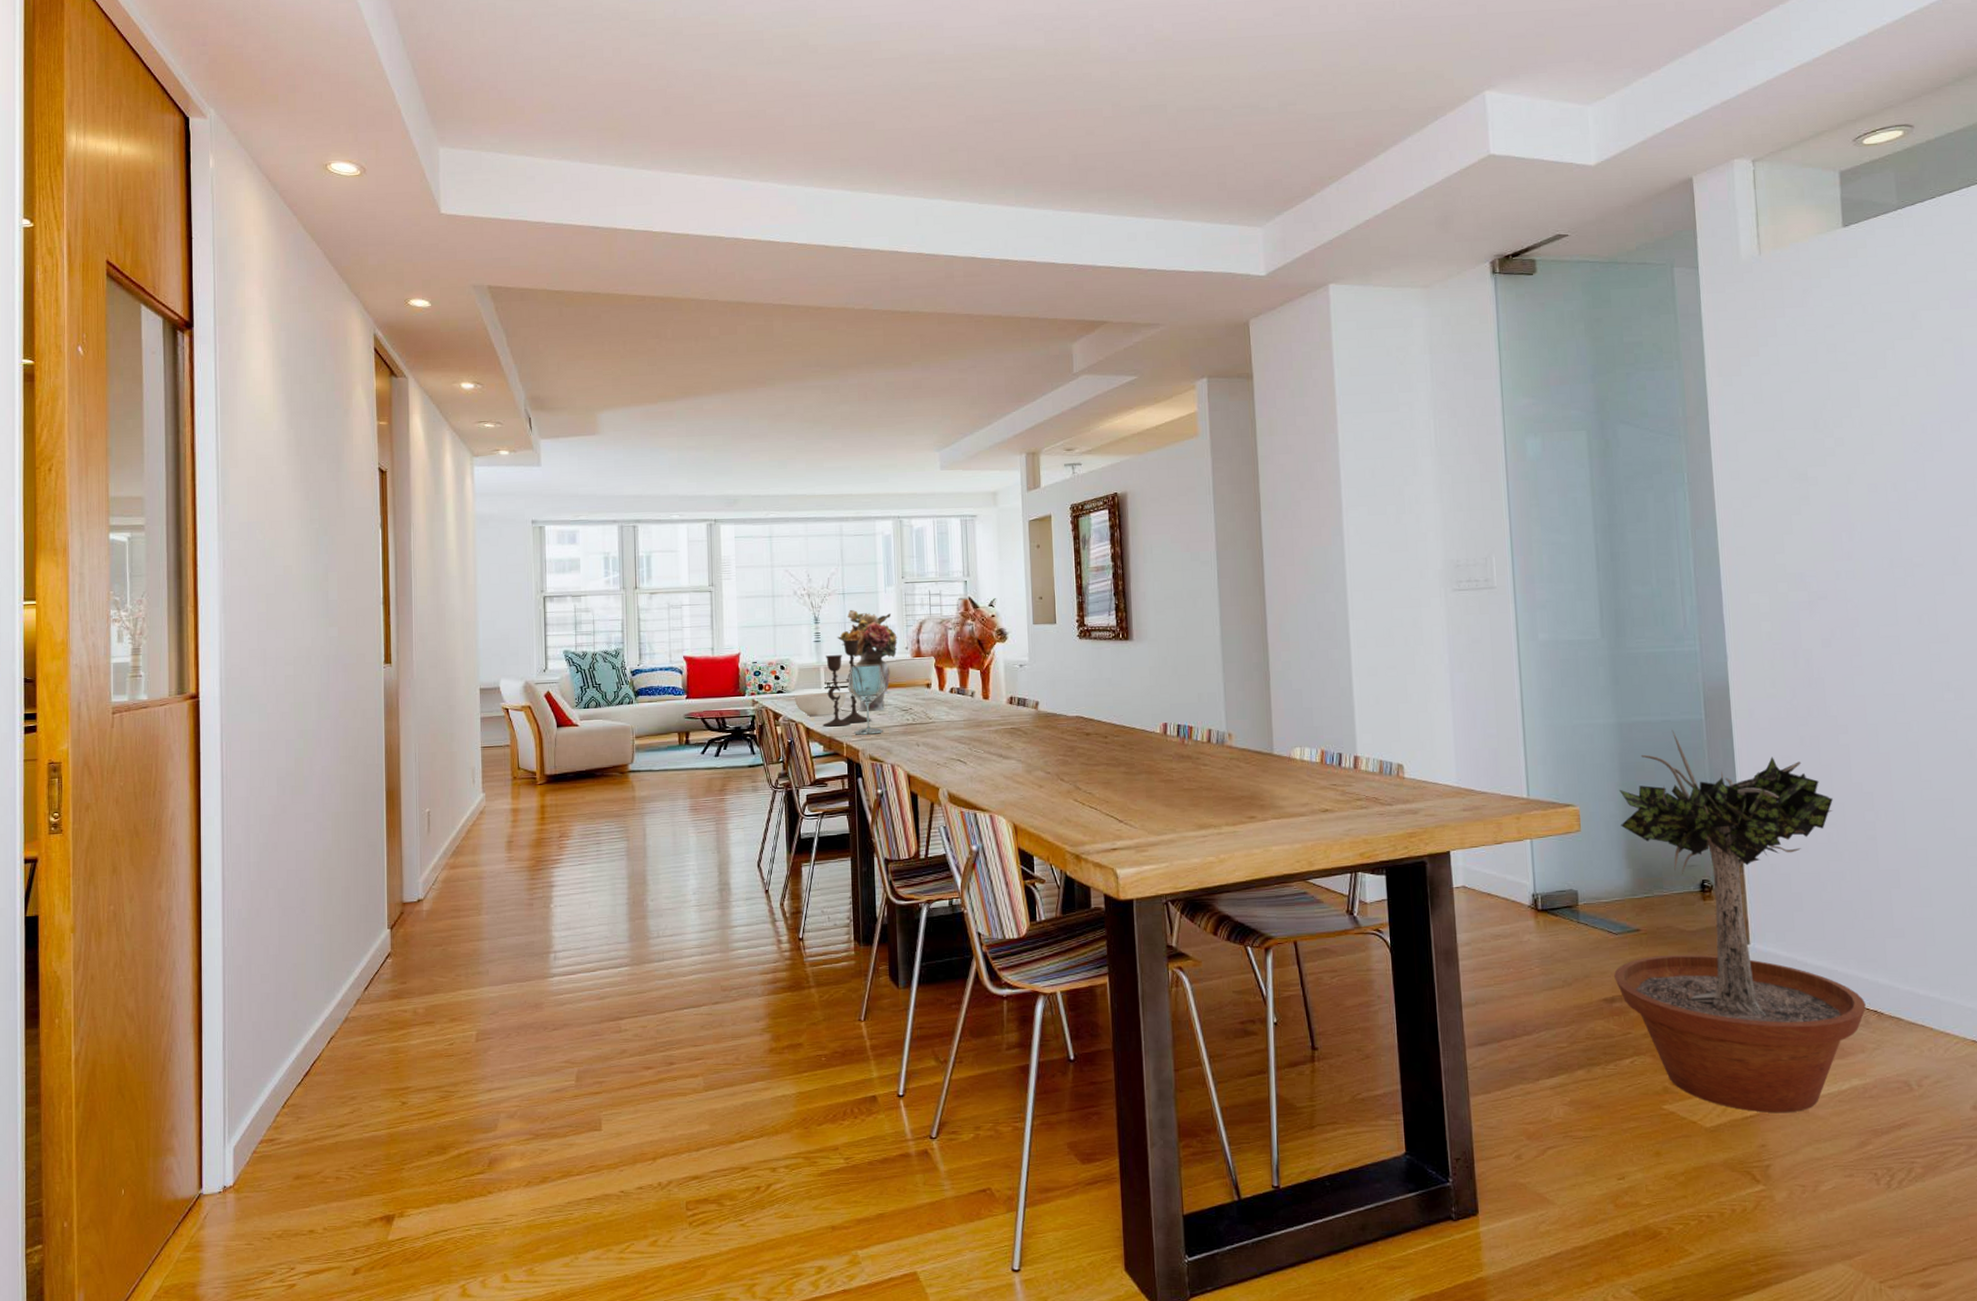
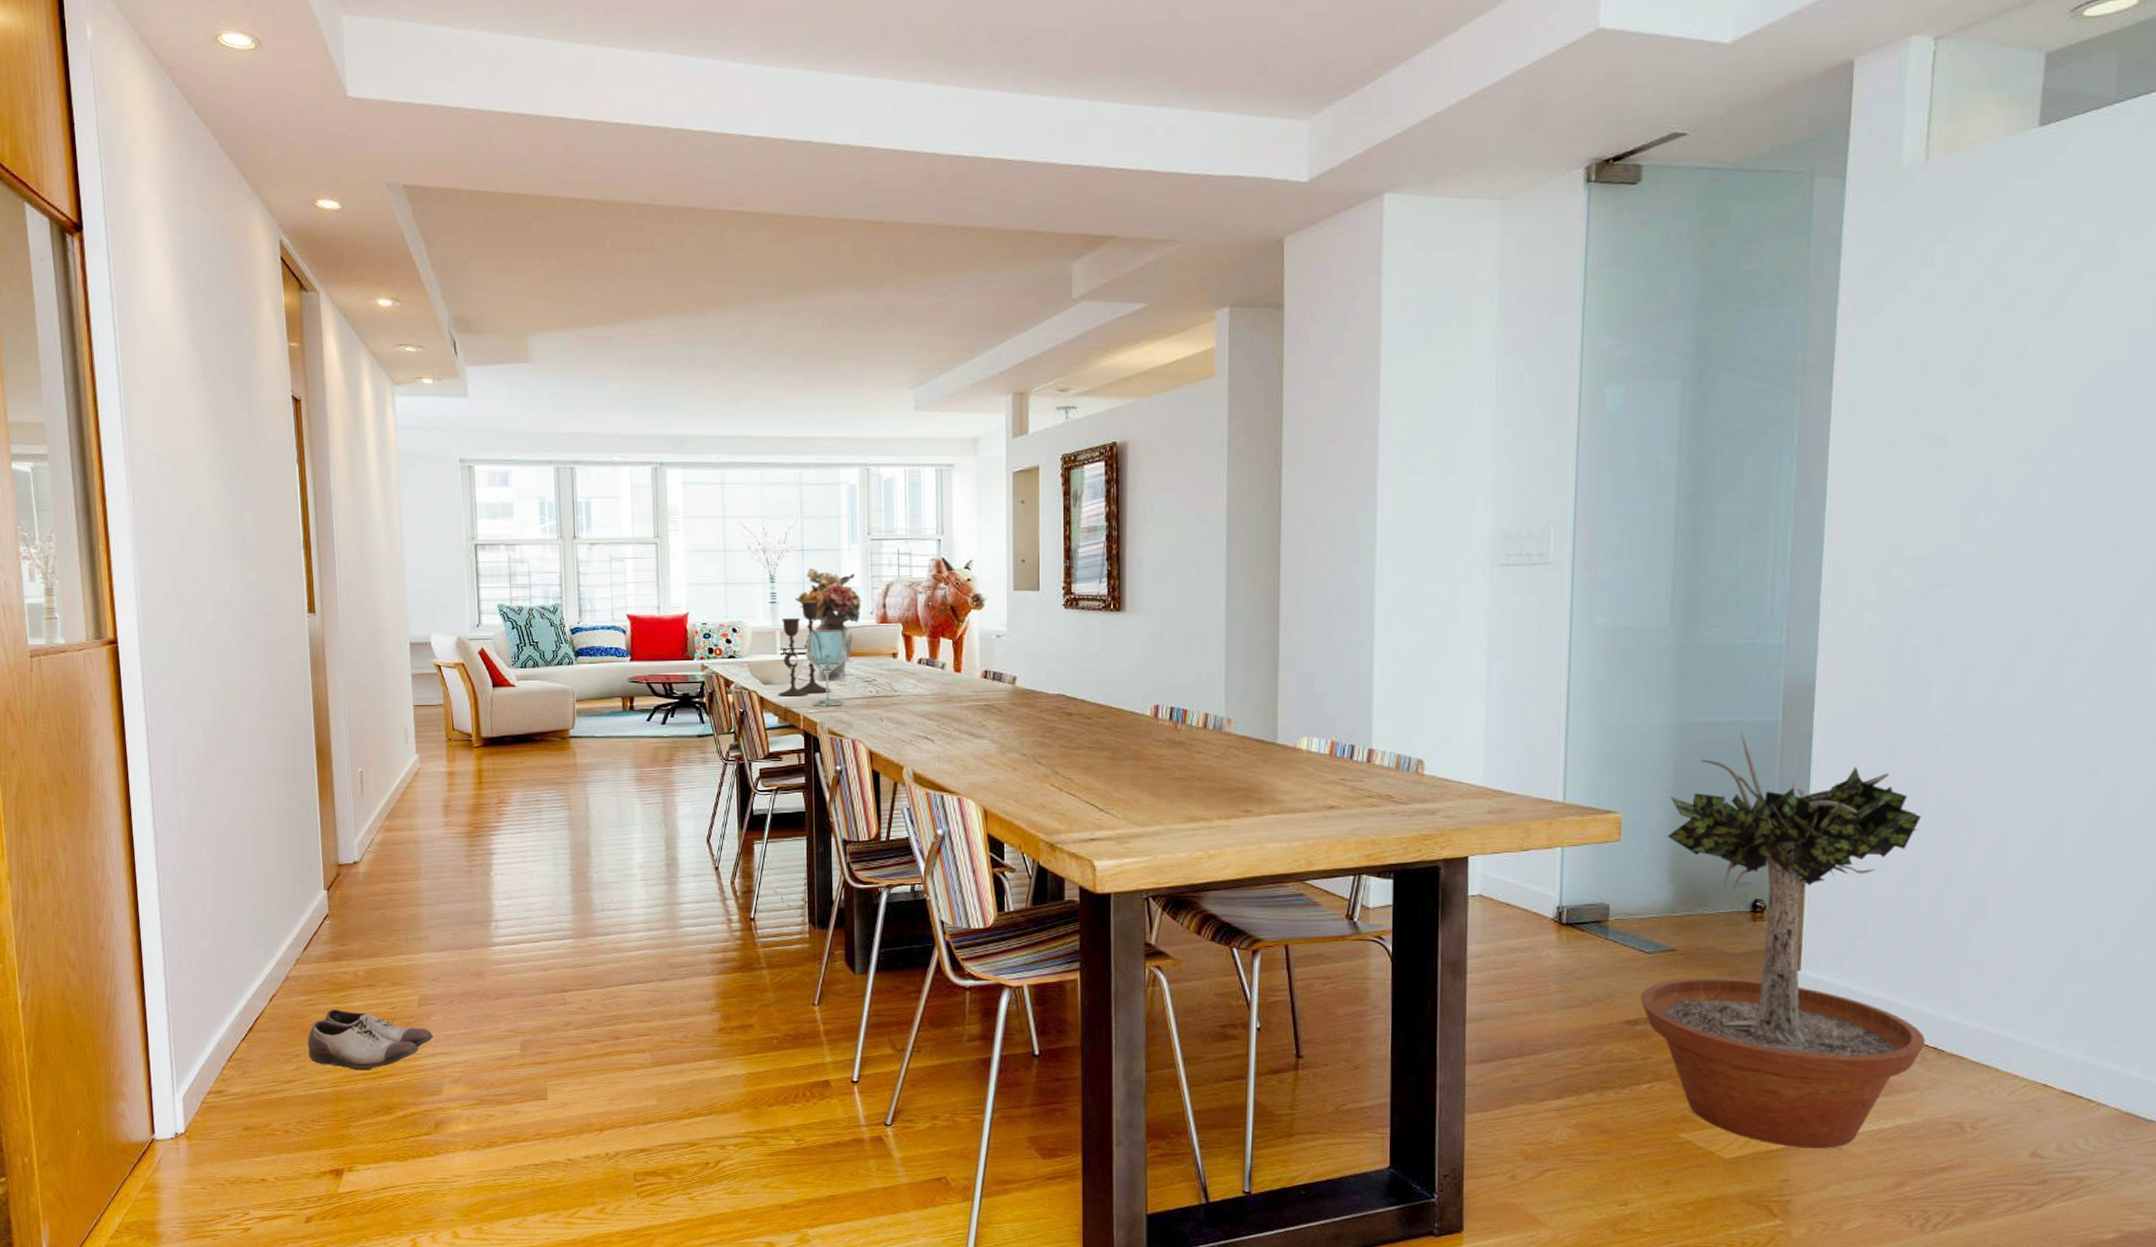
shoe: none [363,1049,491,1110] -> present [307,1009,434,1071]

